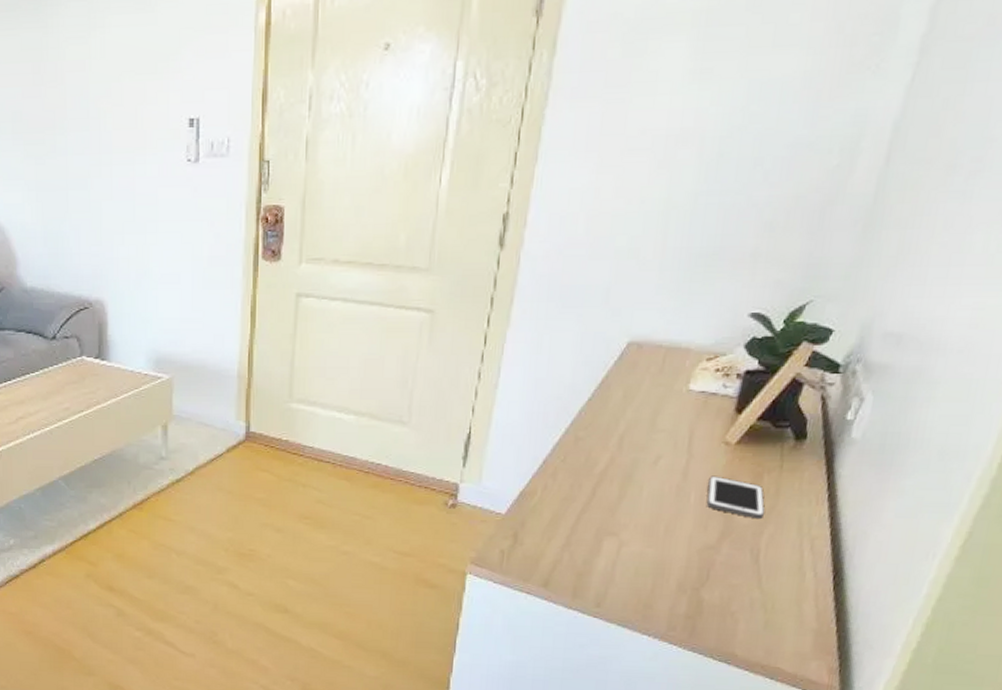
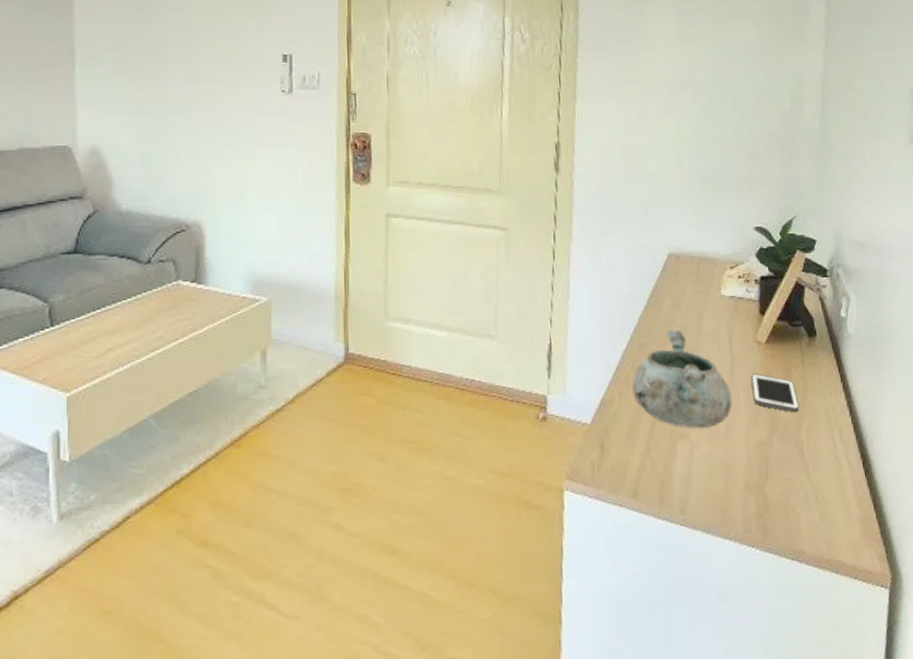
decorative bowl: none [559,425,680,527] -> present [632,330,733,428]

